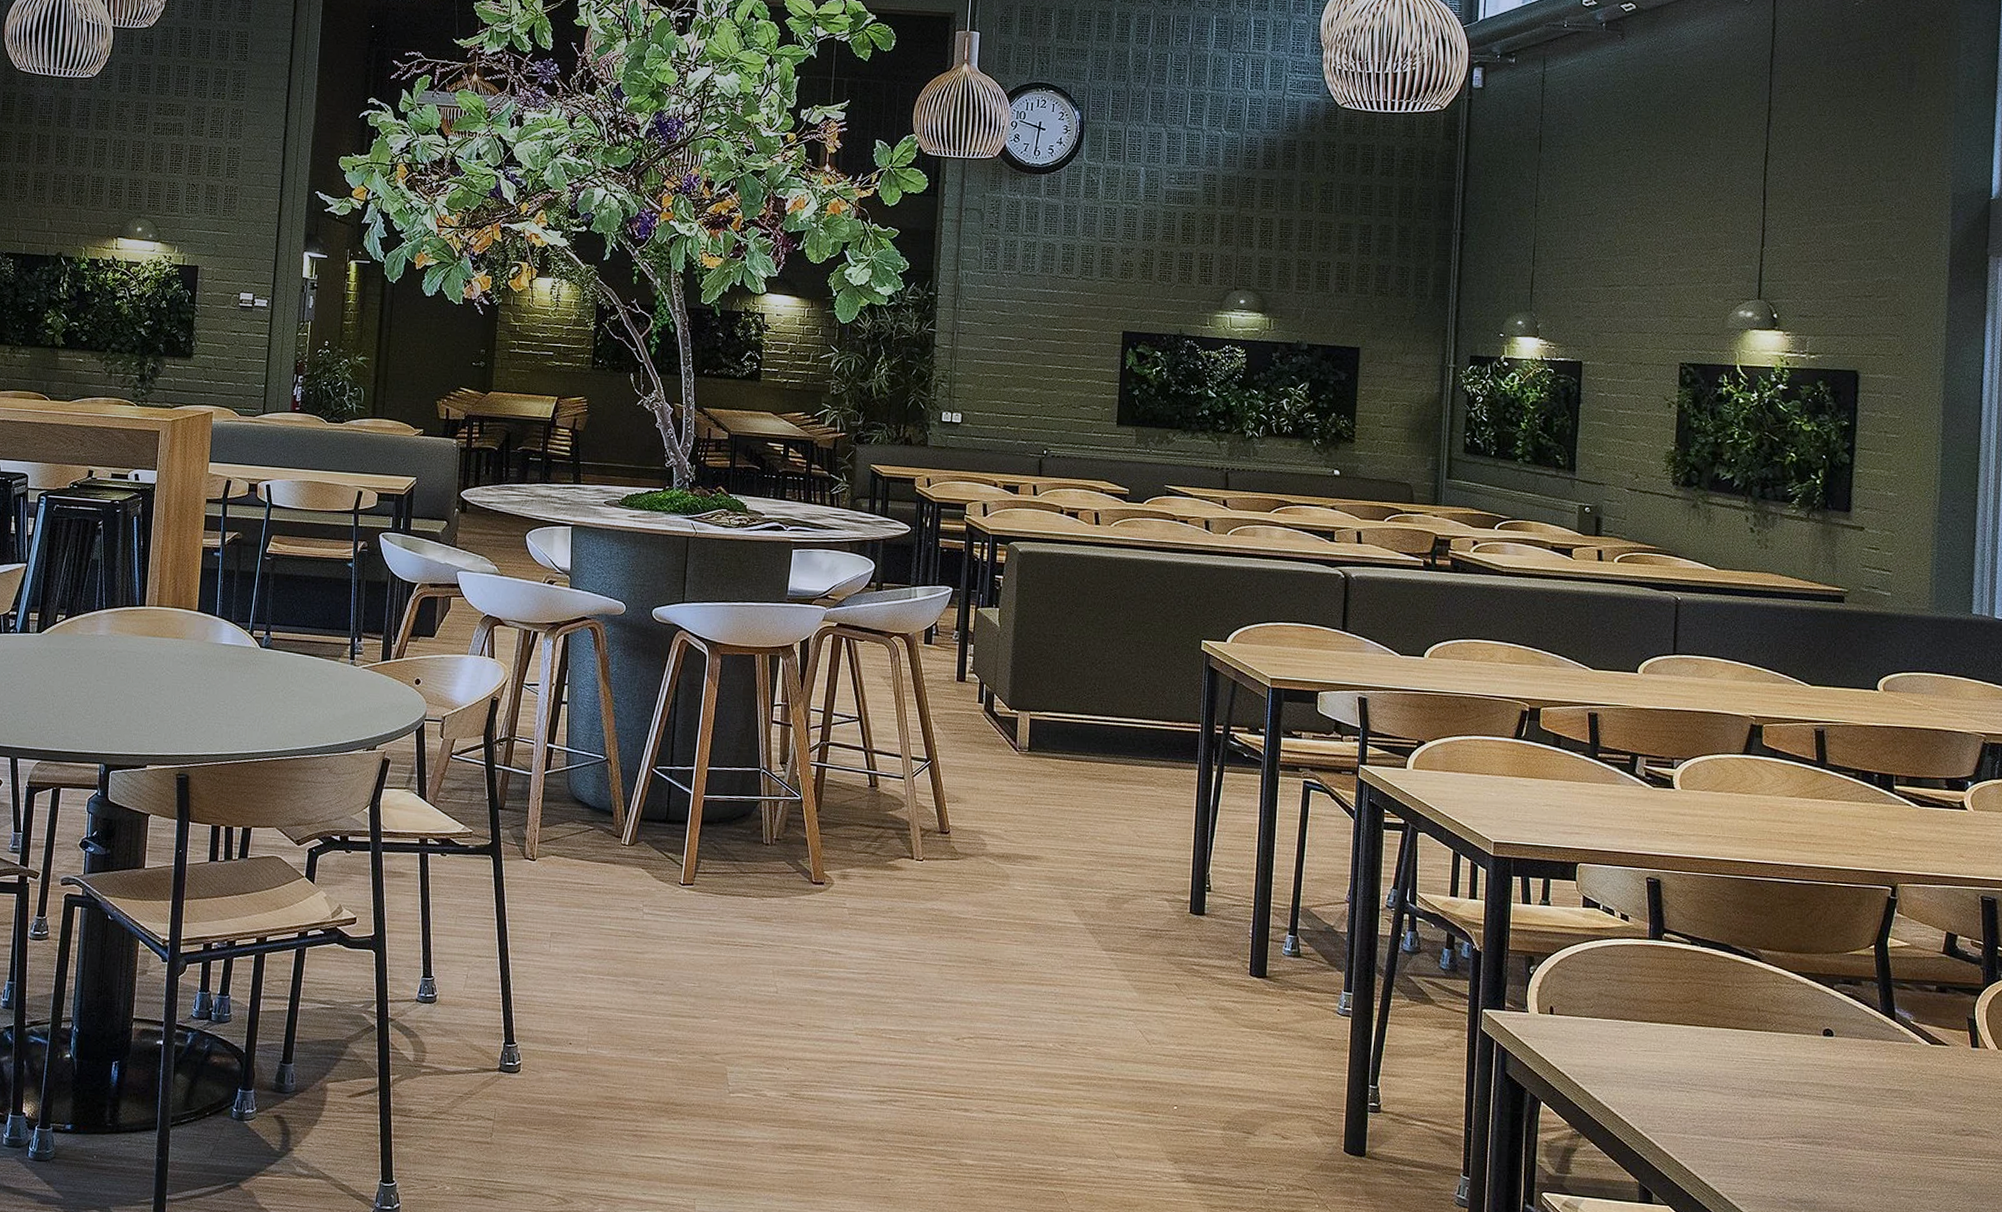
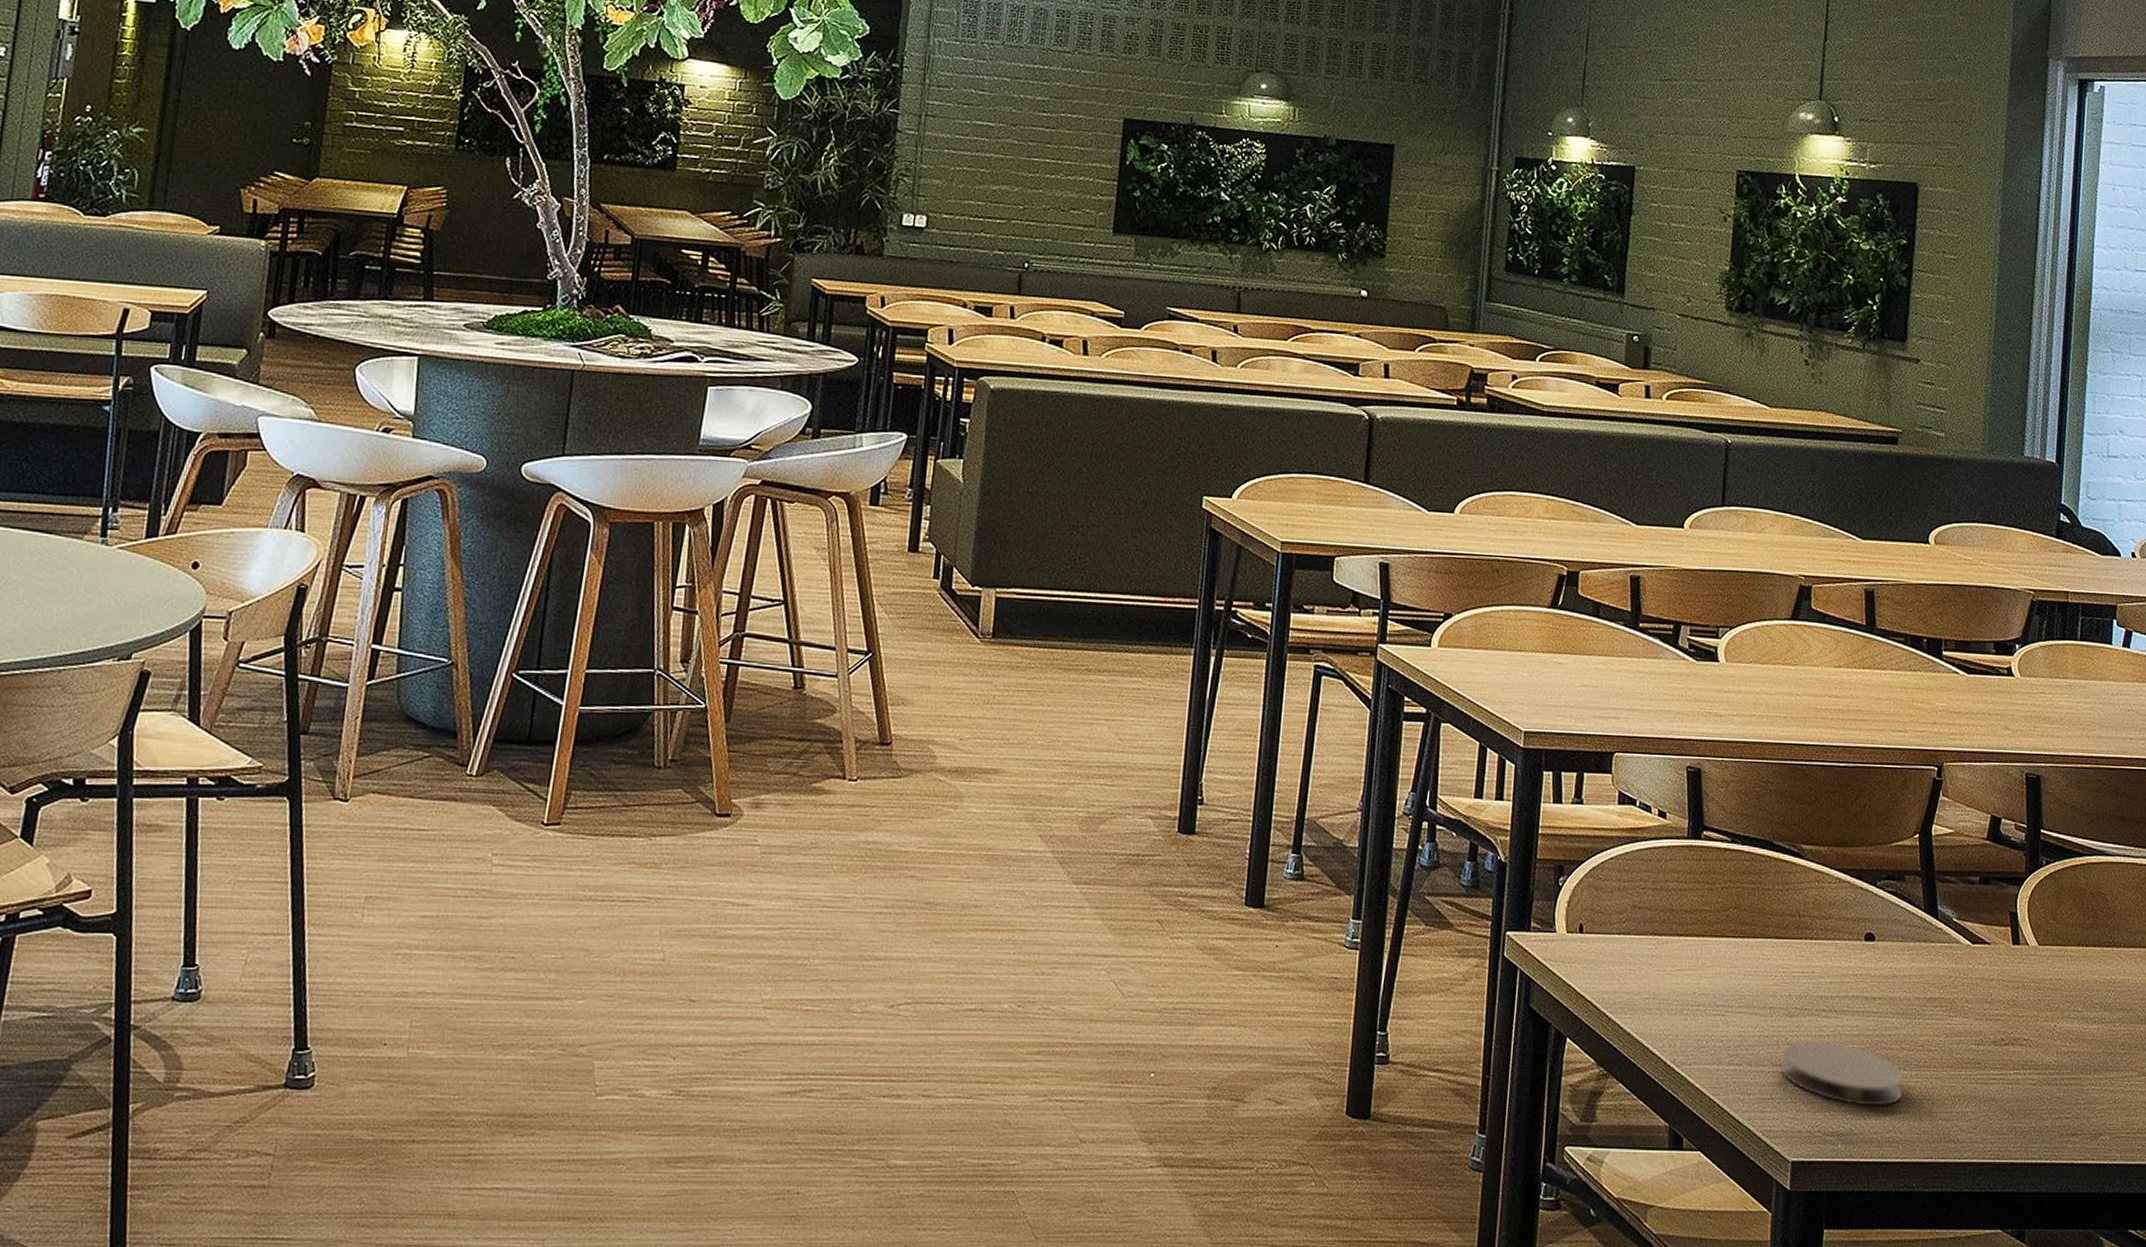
coaster: none [1745,1118,1865,1181] -> present [1782,1040,1903,1107]

